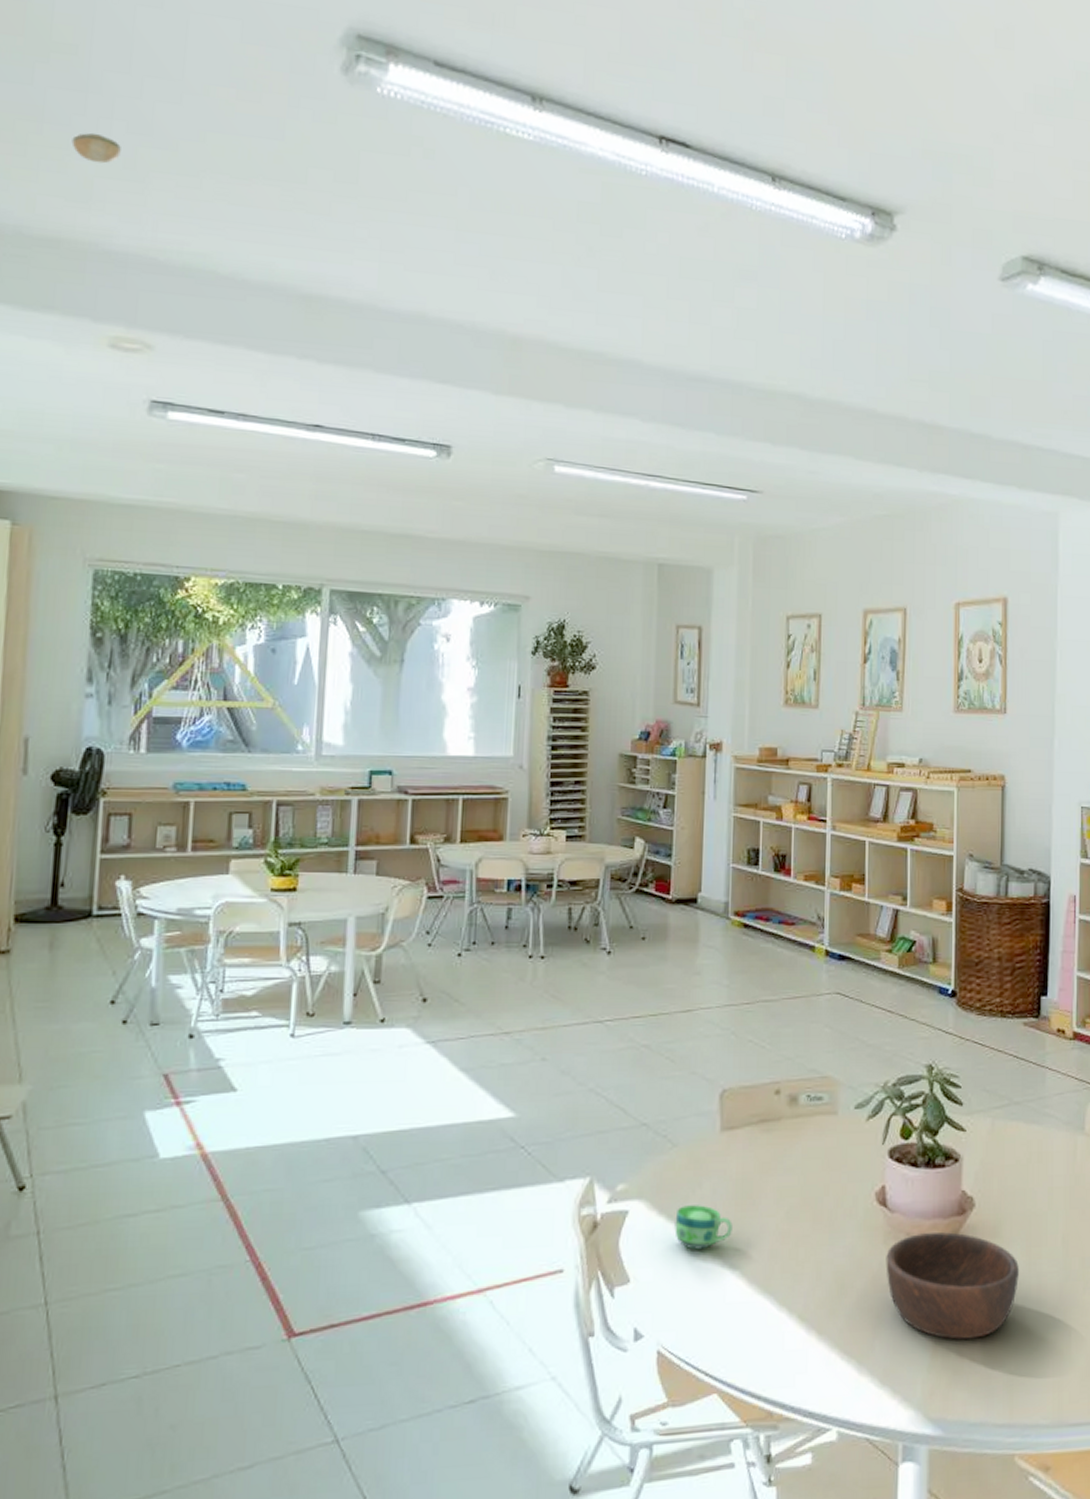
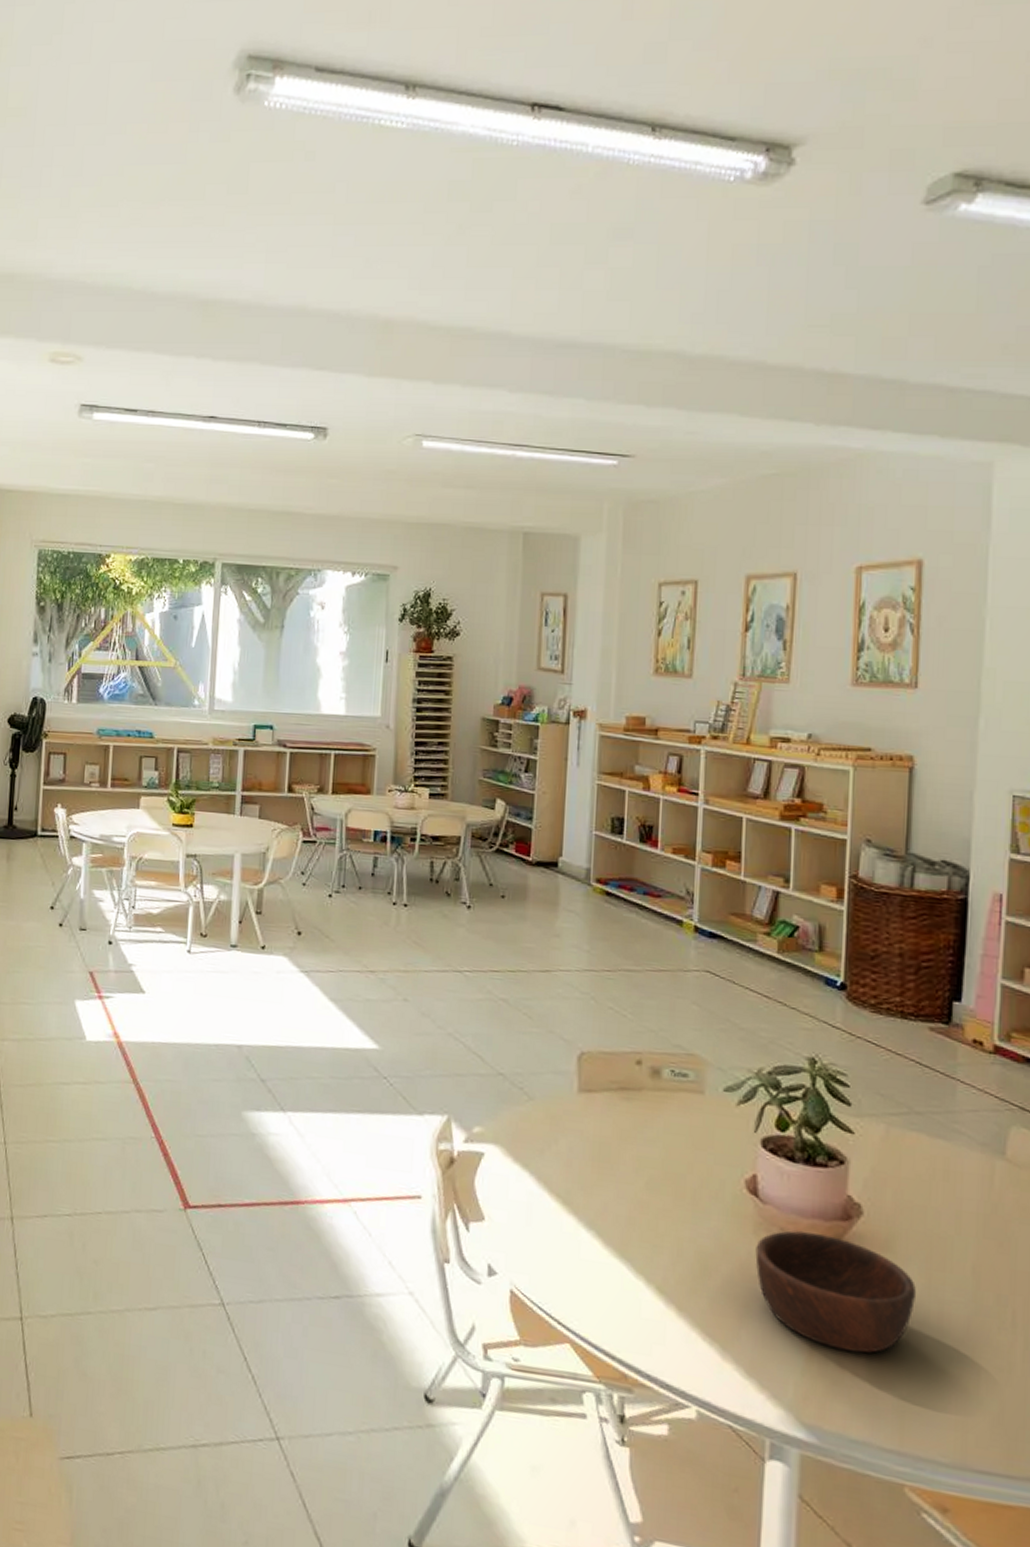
smoke detector: present [71,132,121,164] -> none [22,180,58,206]
cup: present [675,1205,733,1250] -> none [529,1157,589,1203]

